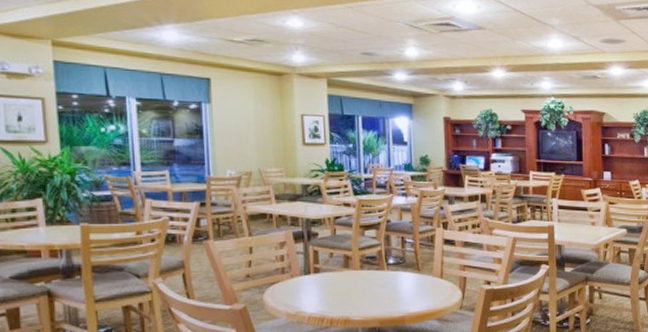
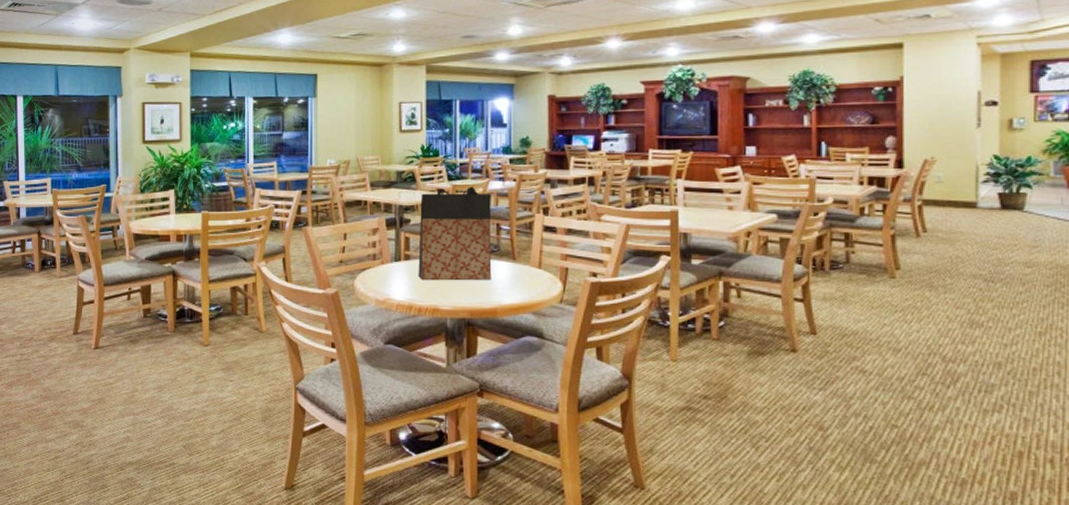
bag: none [327,201,399,293] -> present [418,186,492,281]

